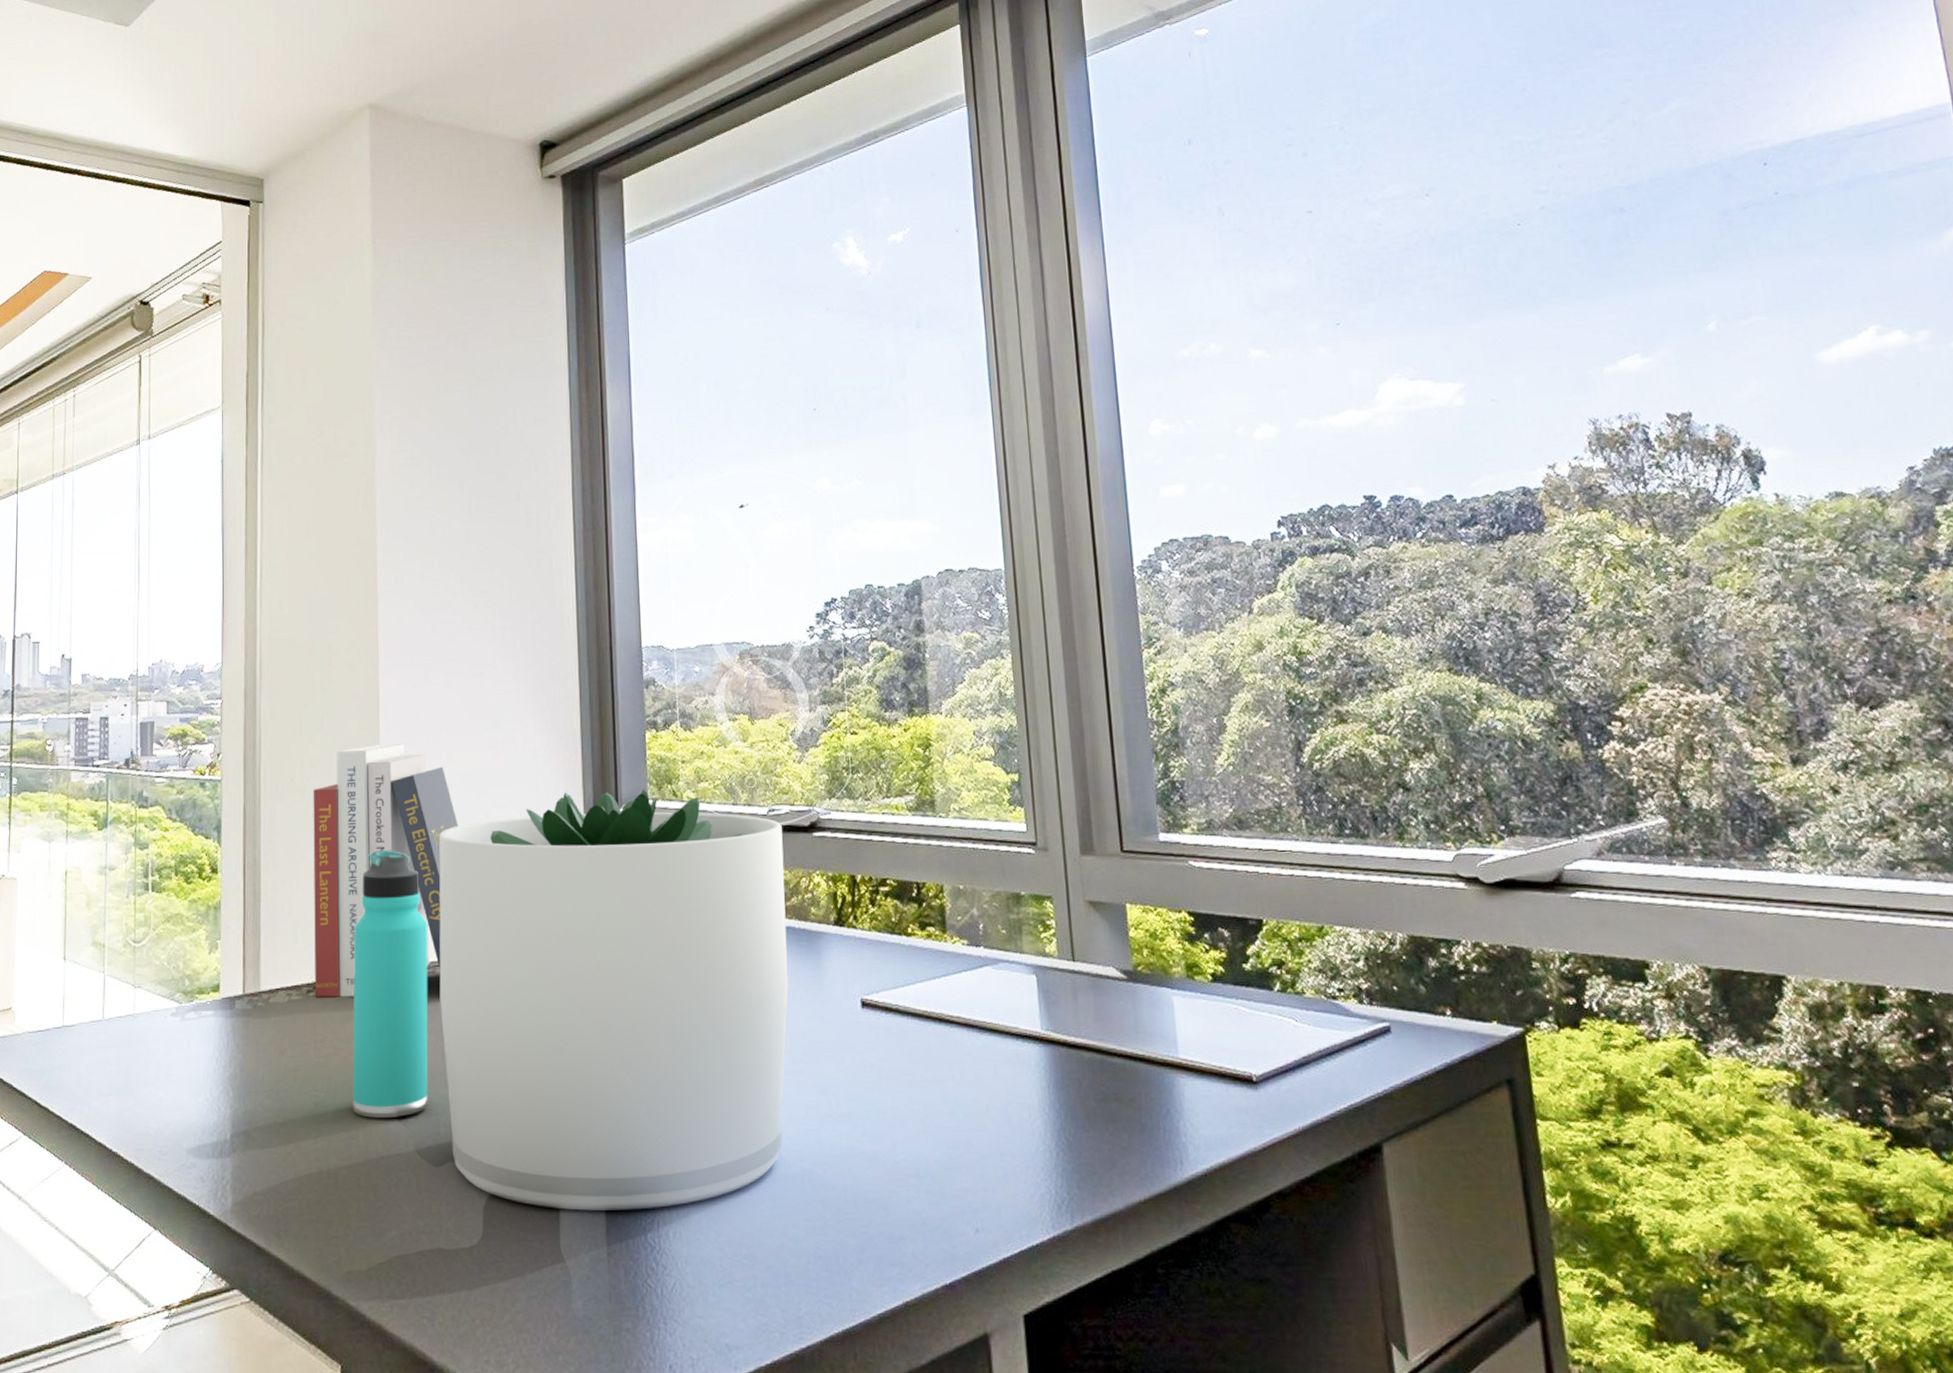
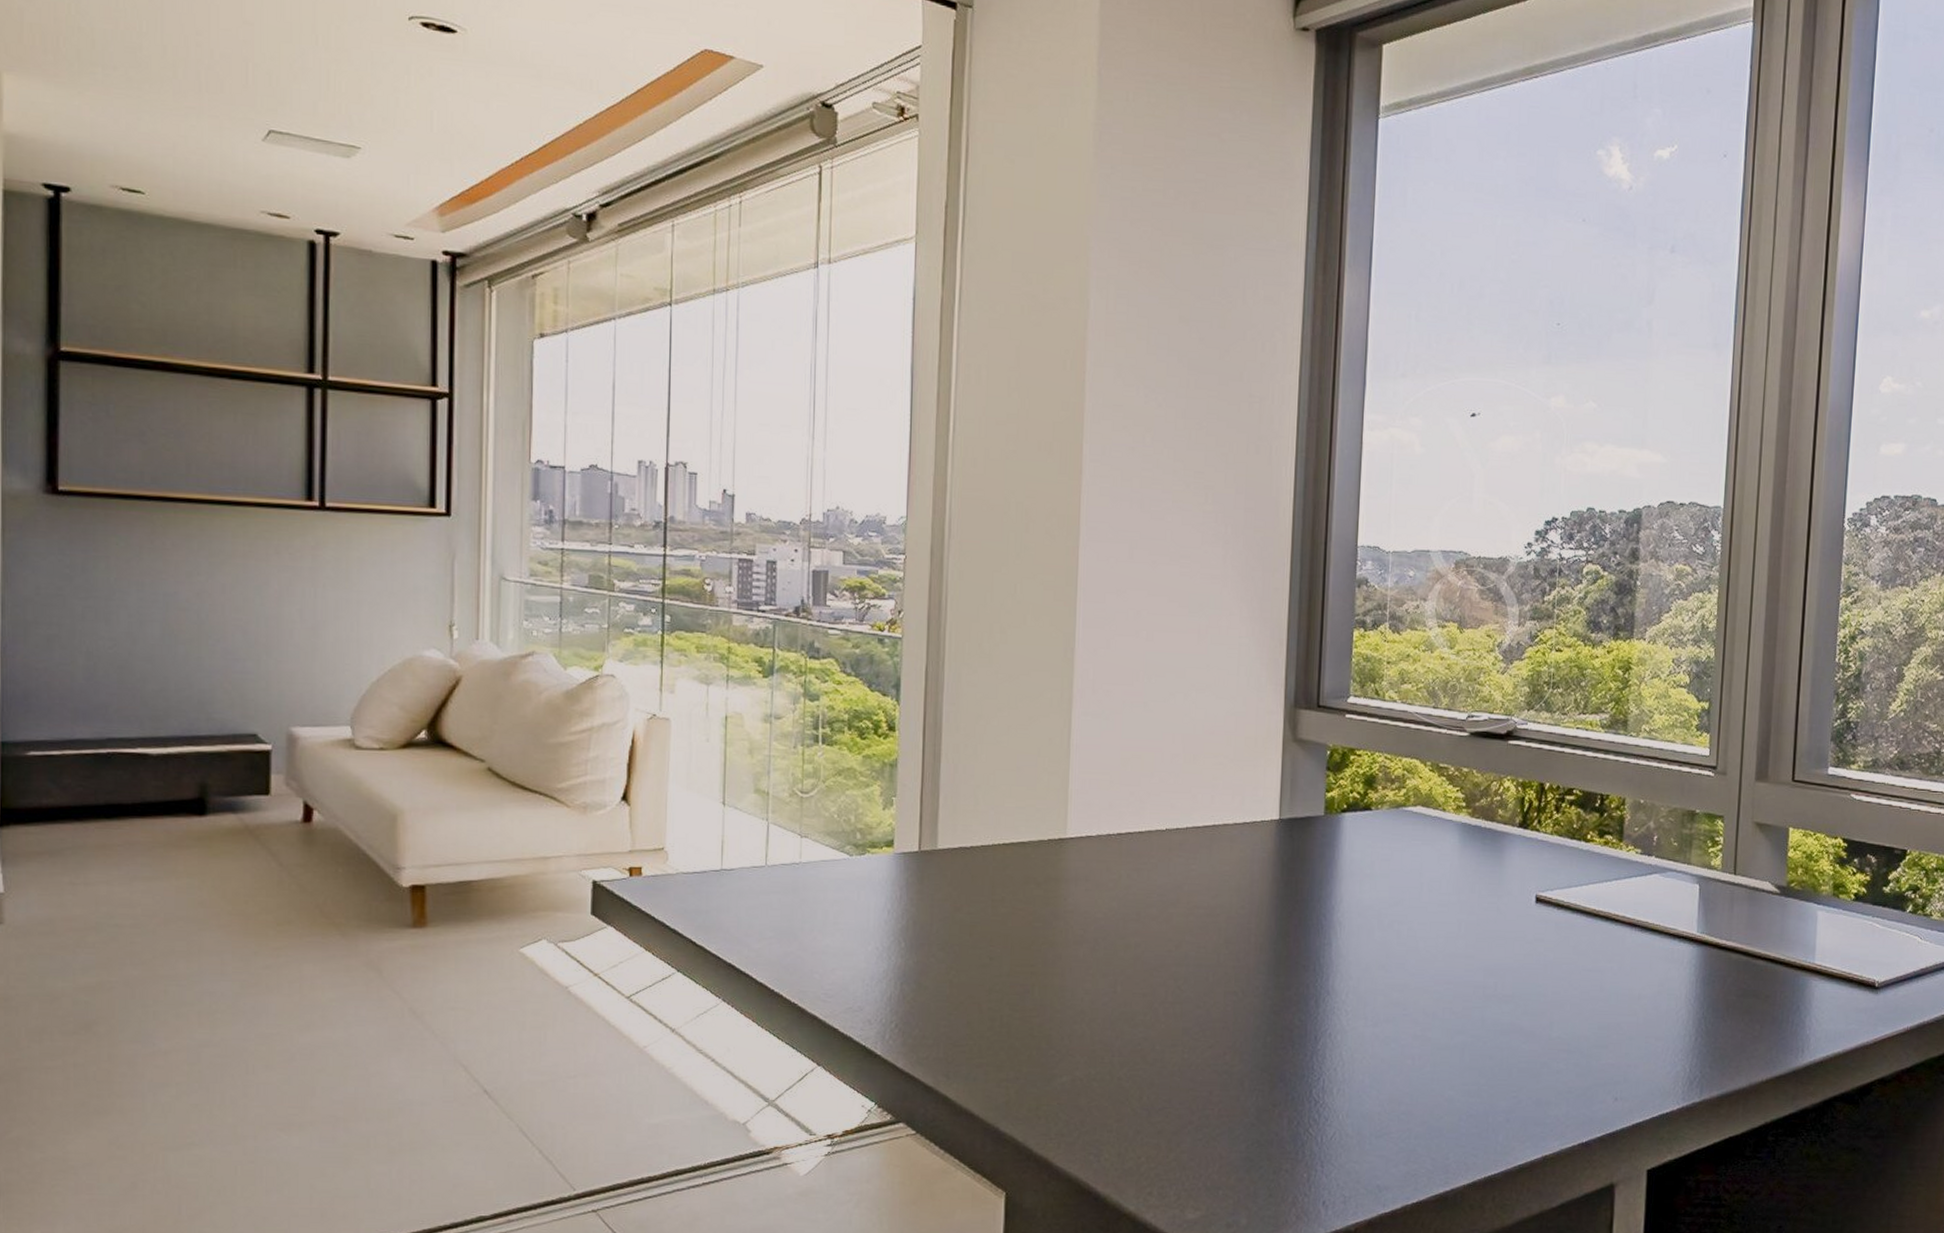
books: present [313,744,459,999] -> none [995,617,1155,862]
thermos bottle: present [352,850,428,1118] -> none [1029,722,1117,975]
planter: present [439,789,789,1211] -> none [1124,681,1479,1069]

